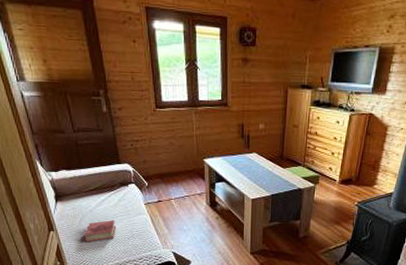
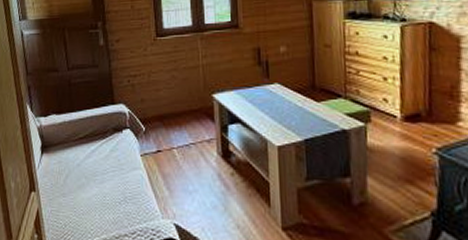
book: present [85,220,116,242] -> none [69,177,105,208]

